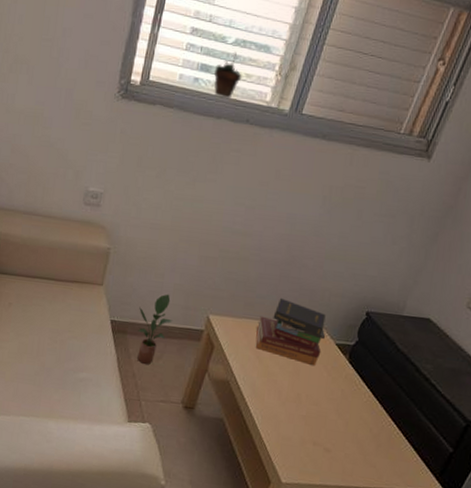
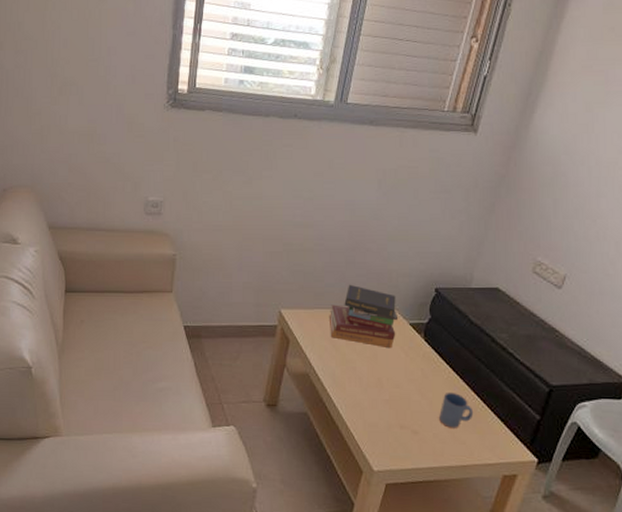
potted plant: present [137,294,172,364] -> none [211,293,245,366]
succulent plant: present [213,51,242,98] -> none [257,51,285,96]
mug: none [353,415,388,451] -> present [439,392,474,428]

